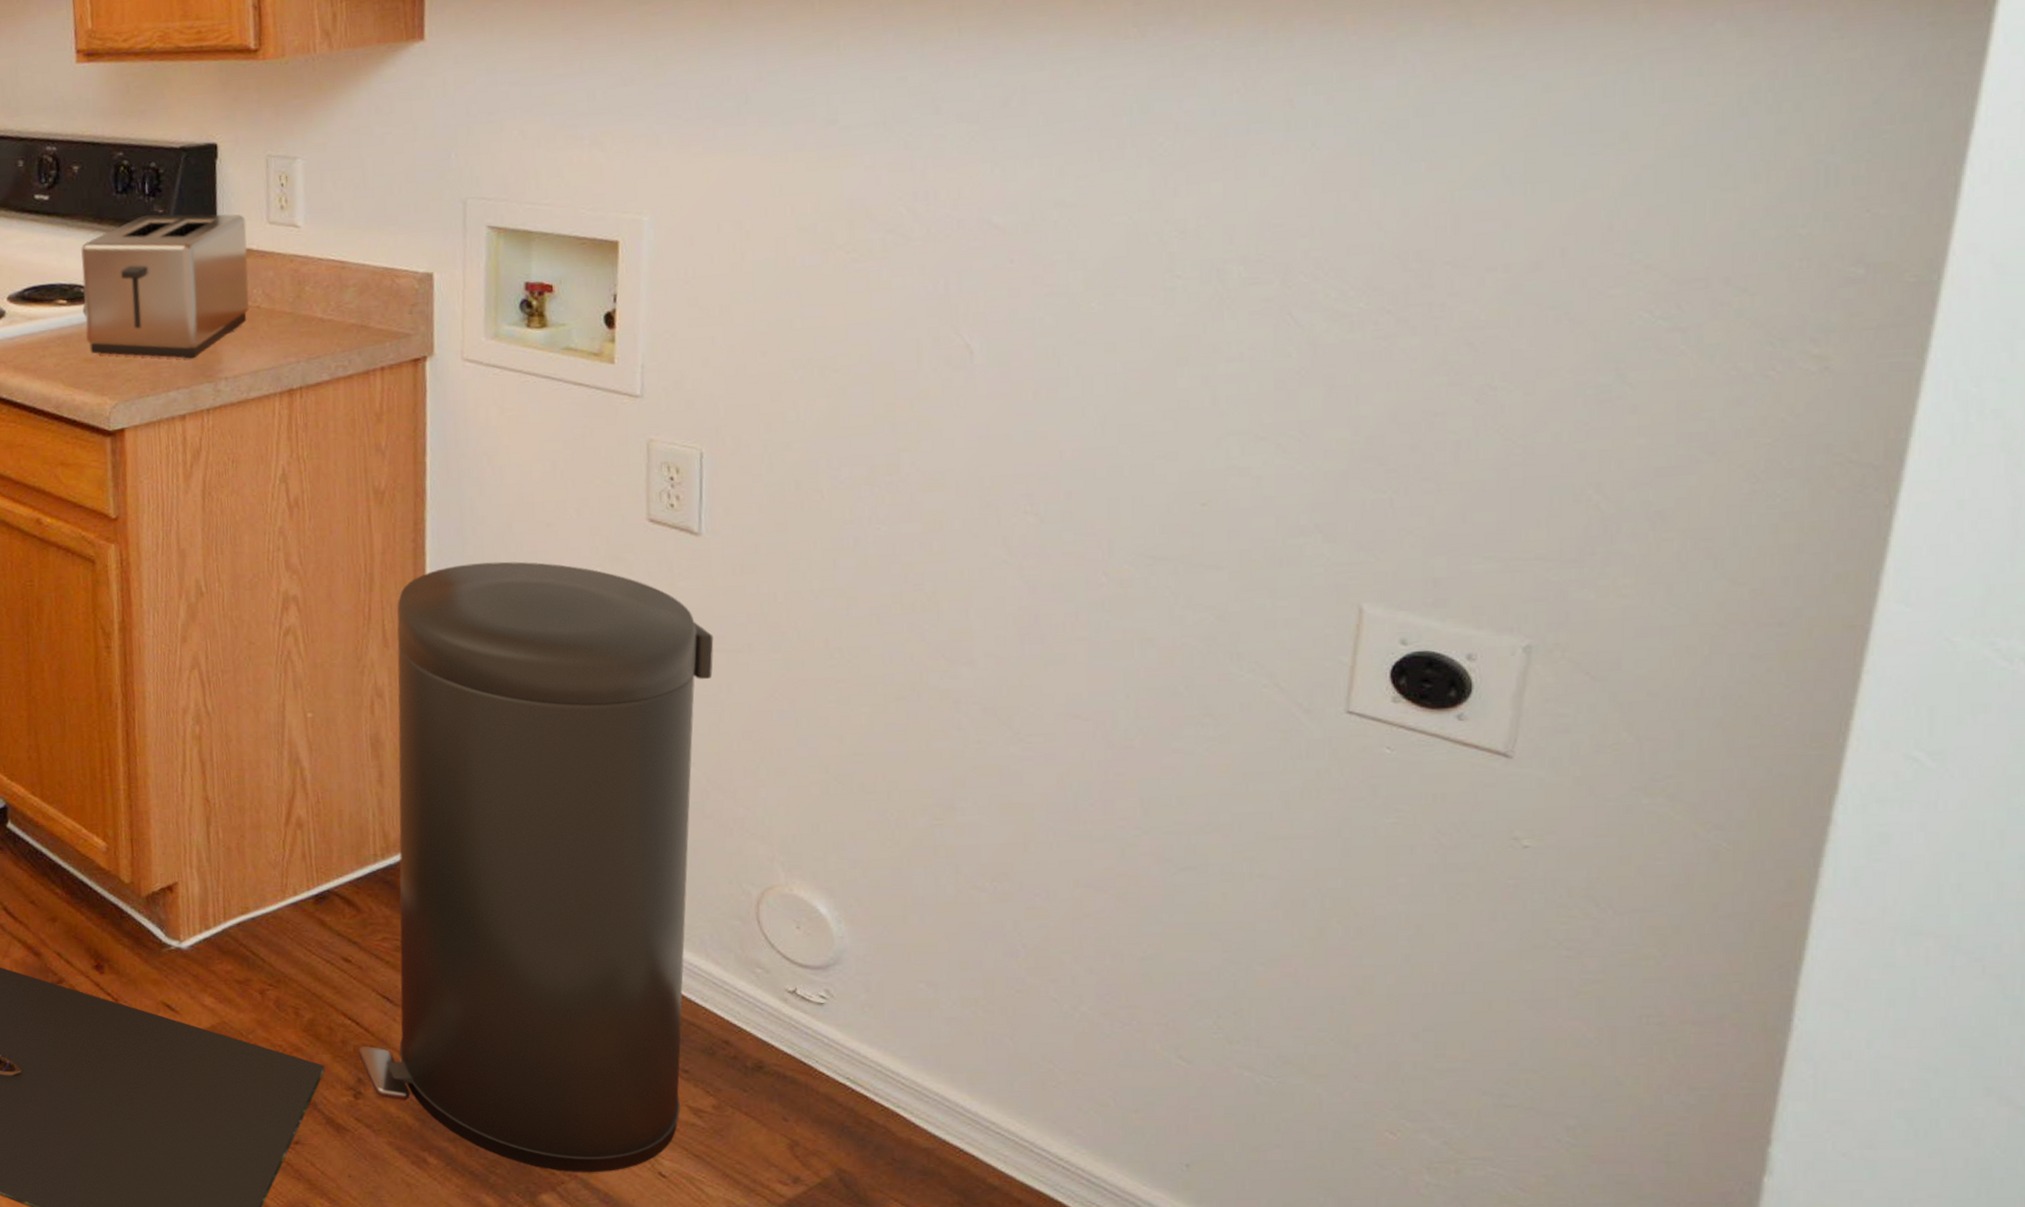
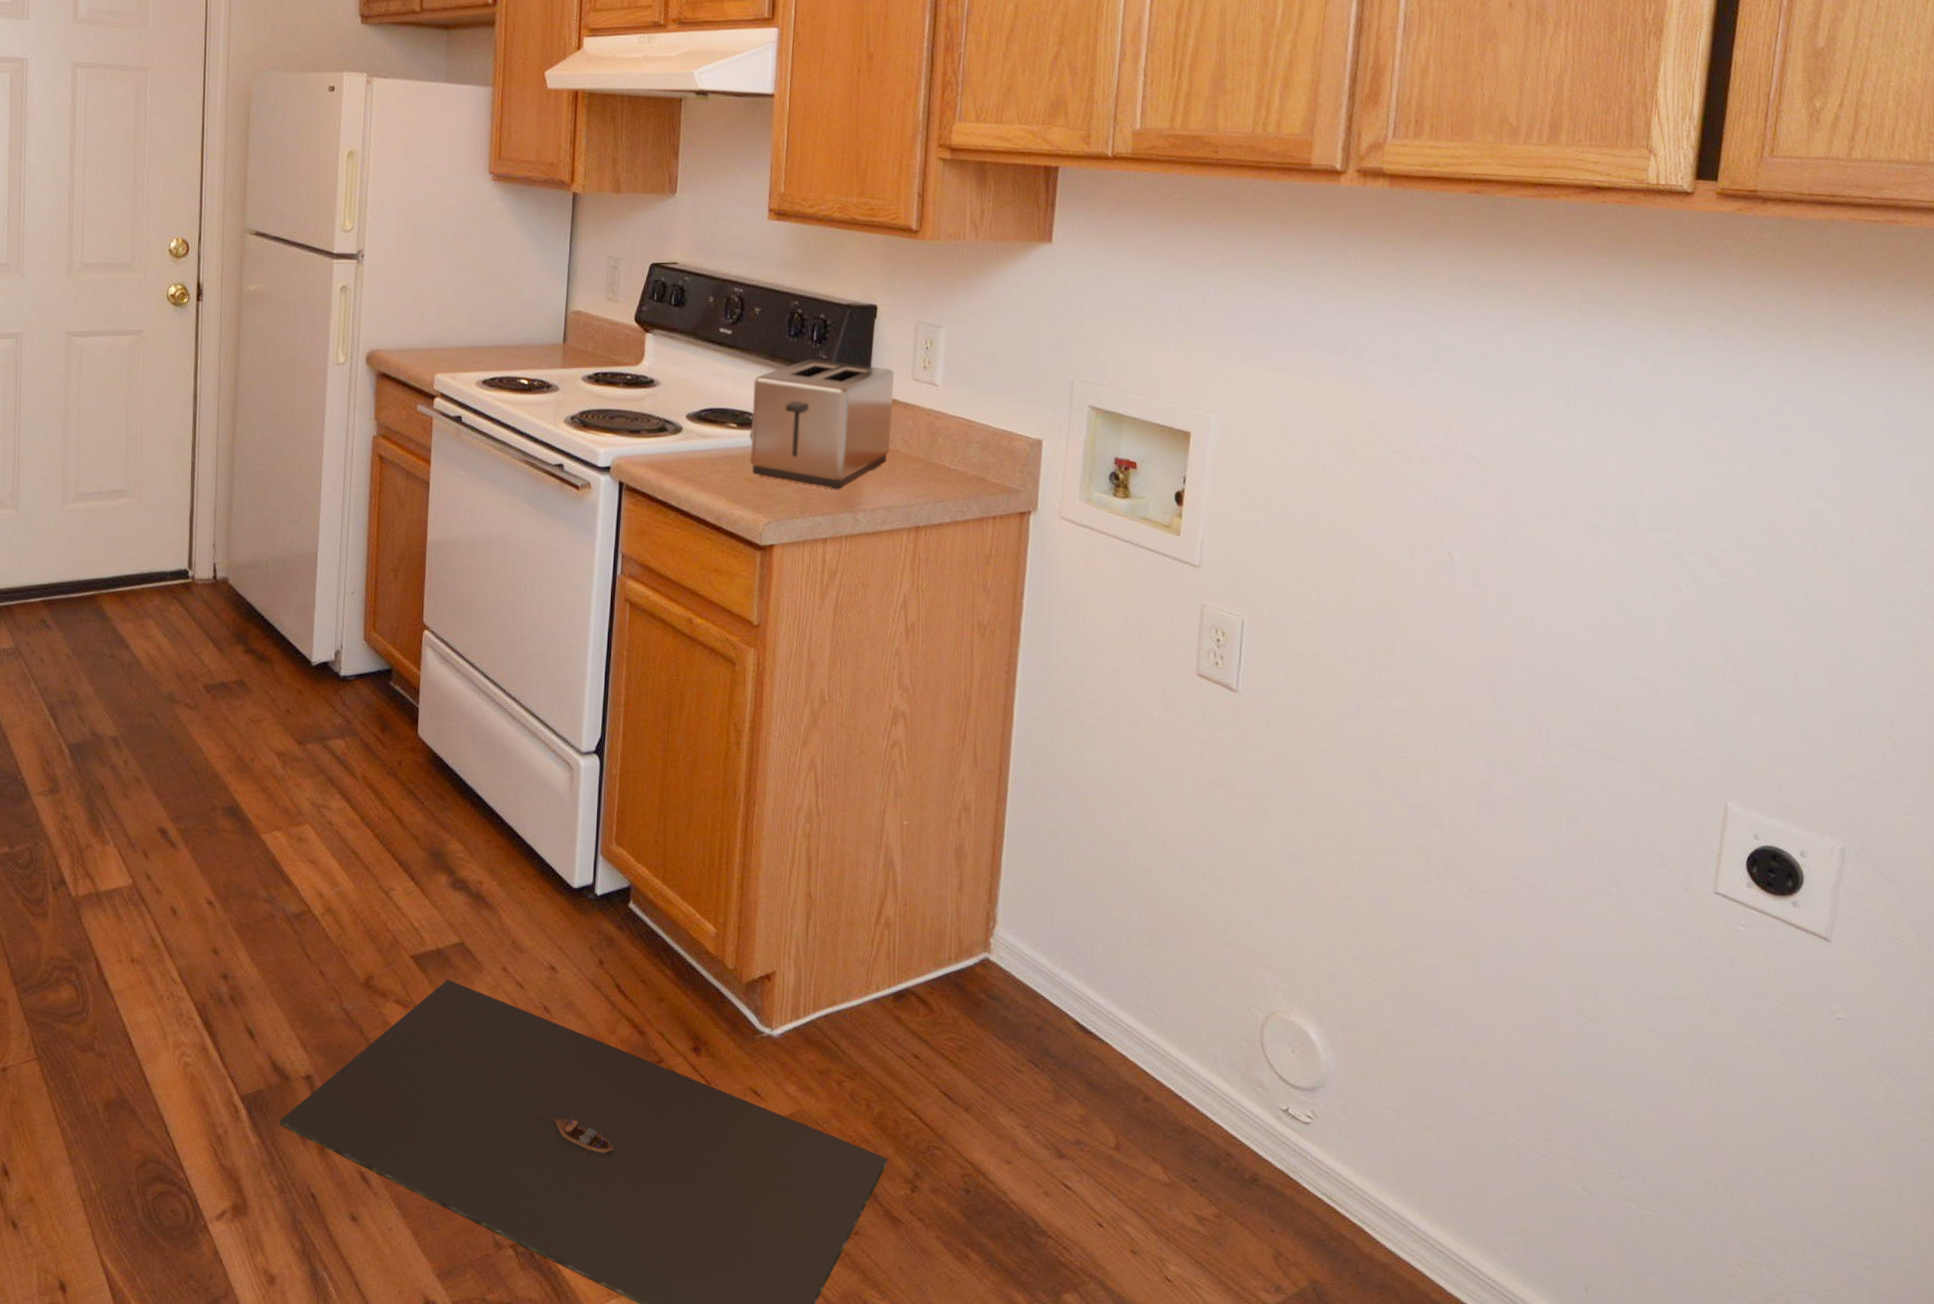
pedal bin: present [358,561,714,1172] -> none [919,698,1242,1274]

